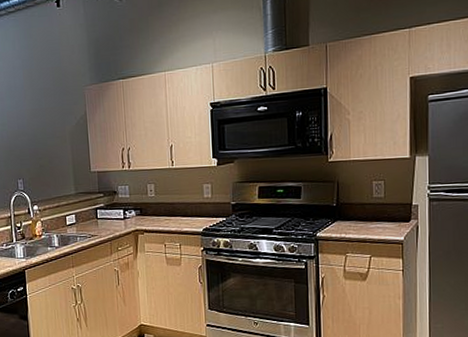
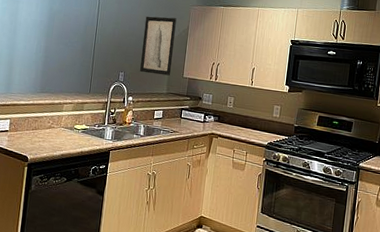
wall art: none [34,104,76,176] -> present [140,16,177,76]

